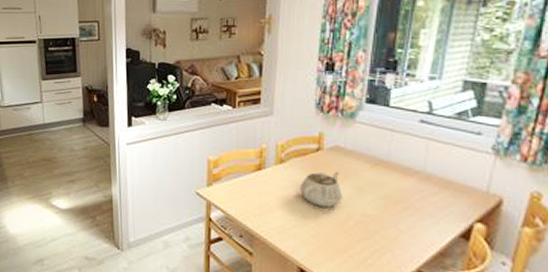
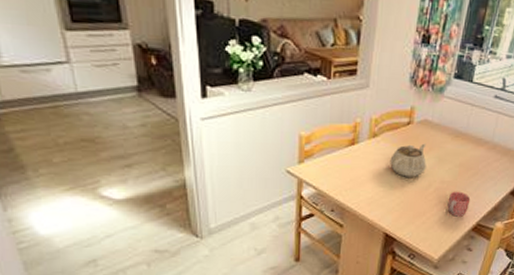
mug: none [374,227,404,259] -> present [447,191,471,217]

